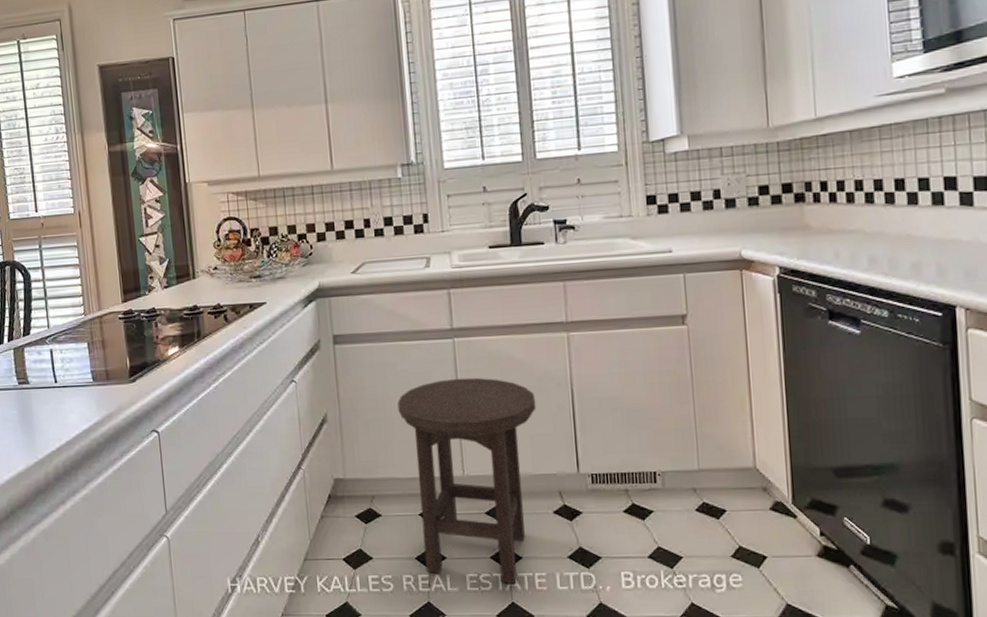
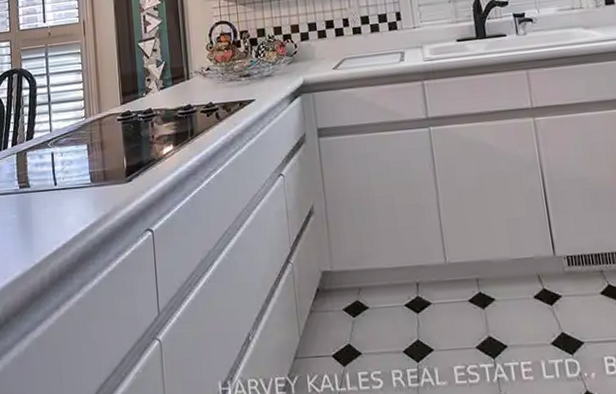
stool: present [397,377,537,585] -> none [380,164,511,376]

